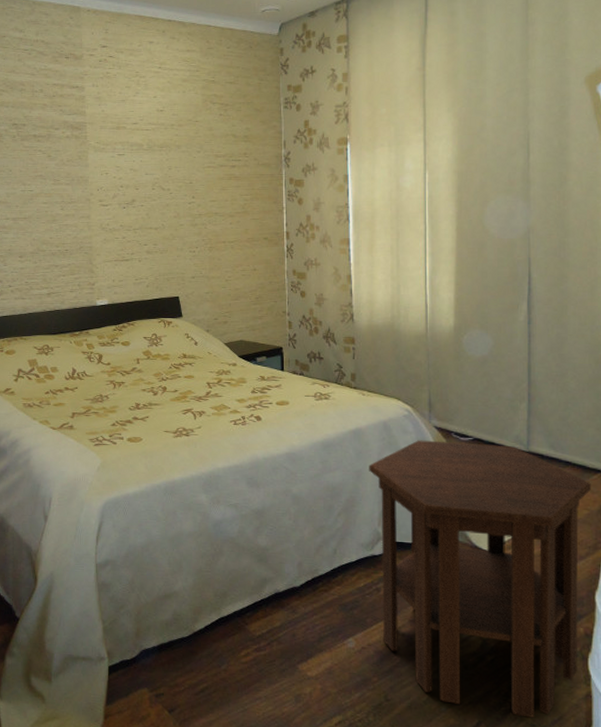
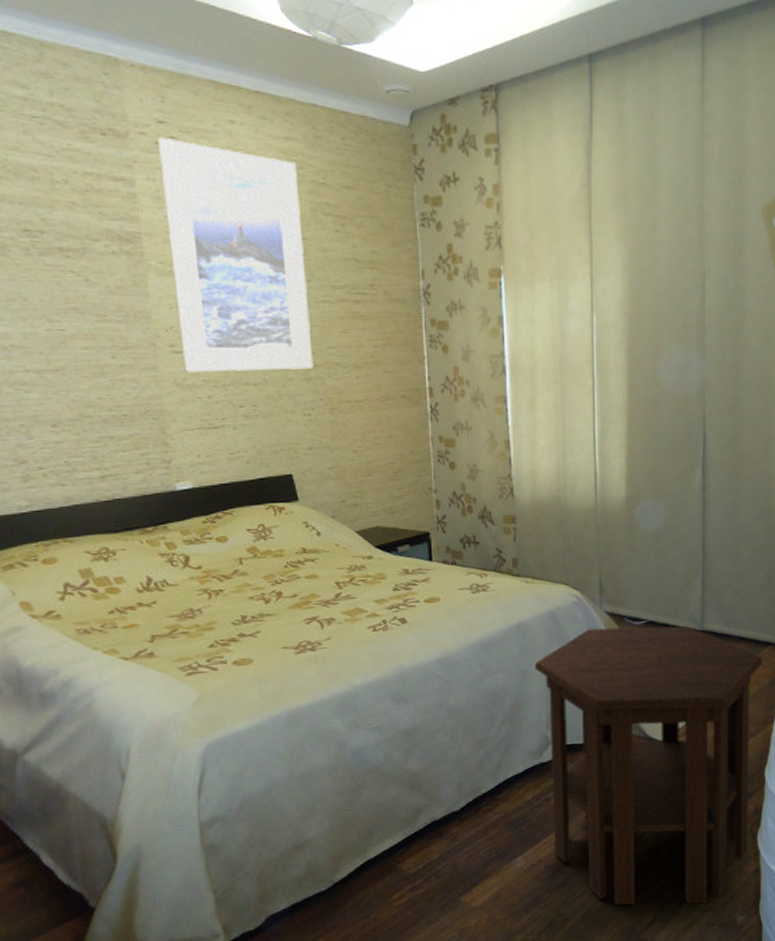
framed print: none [101,56,199,220] -> present [158,136,313,372]

